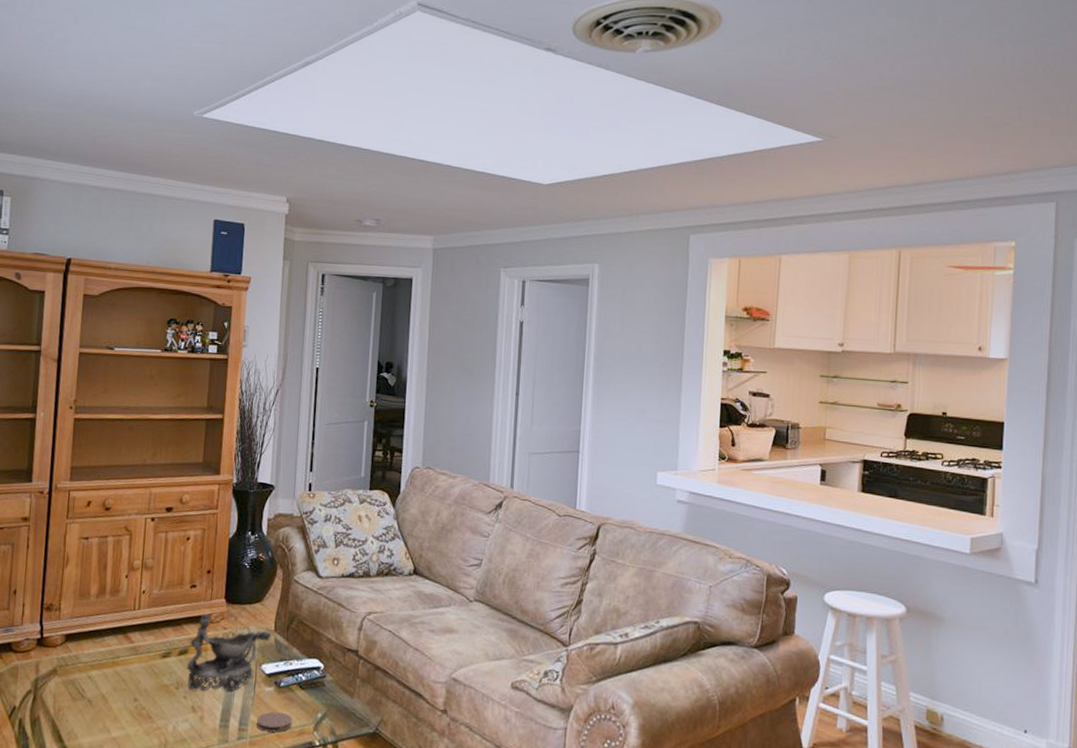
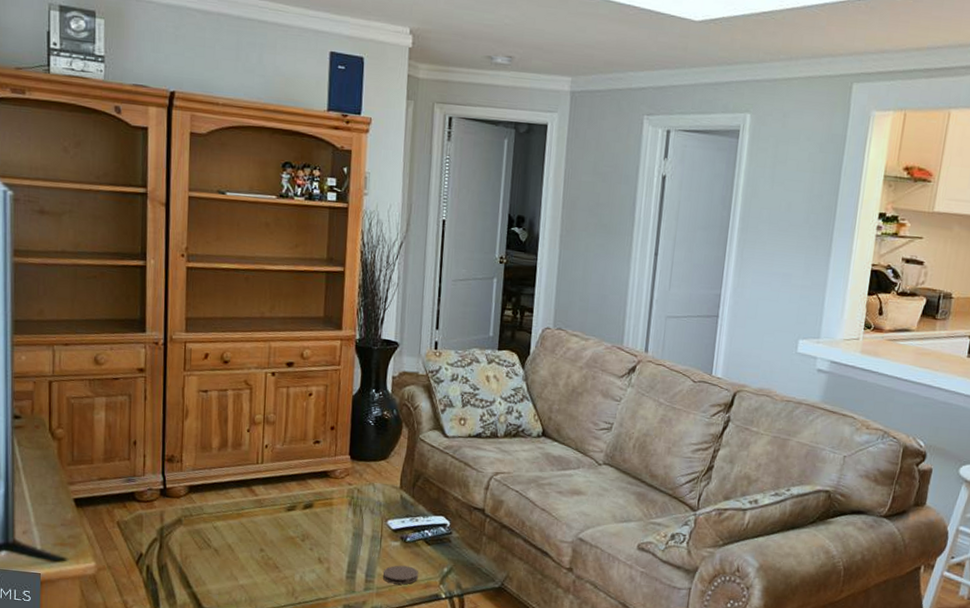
decorative bowl: present [187,614,272,692] -> none [312,470,397,545]

